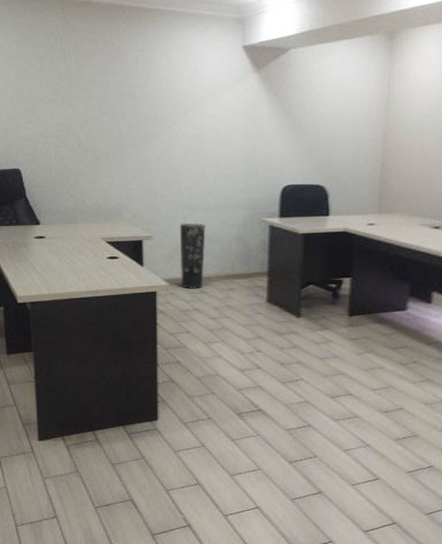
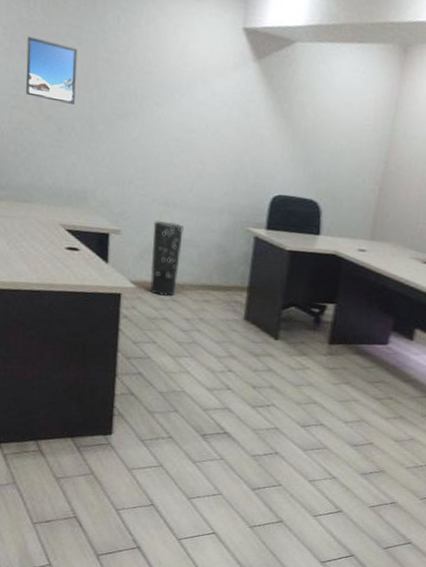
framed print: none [66,86,106,136] -> present [25,36,77,104]

